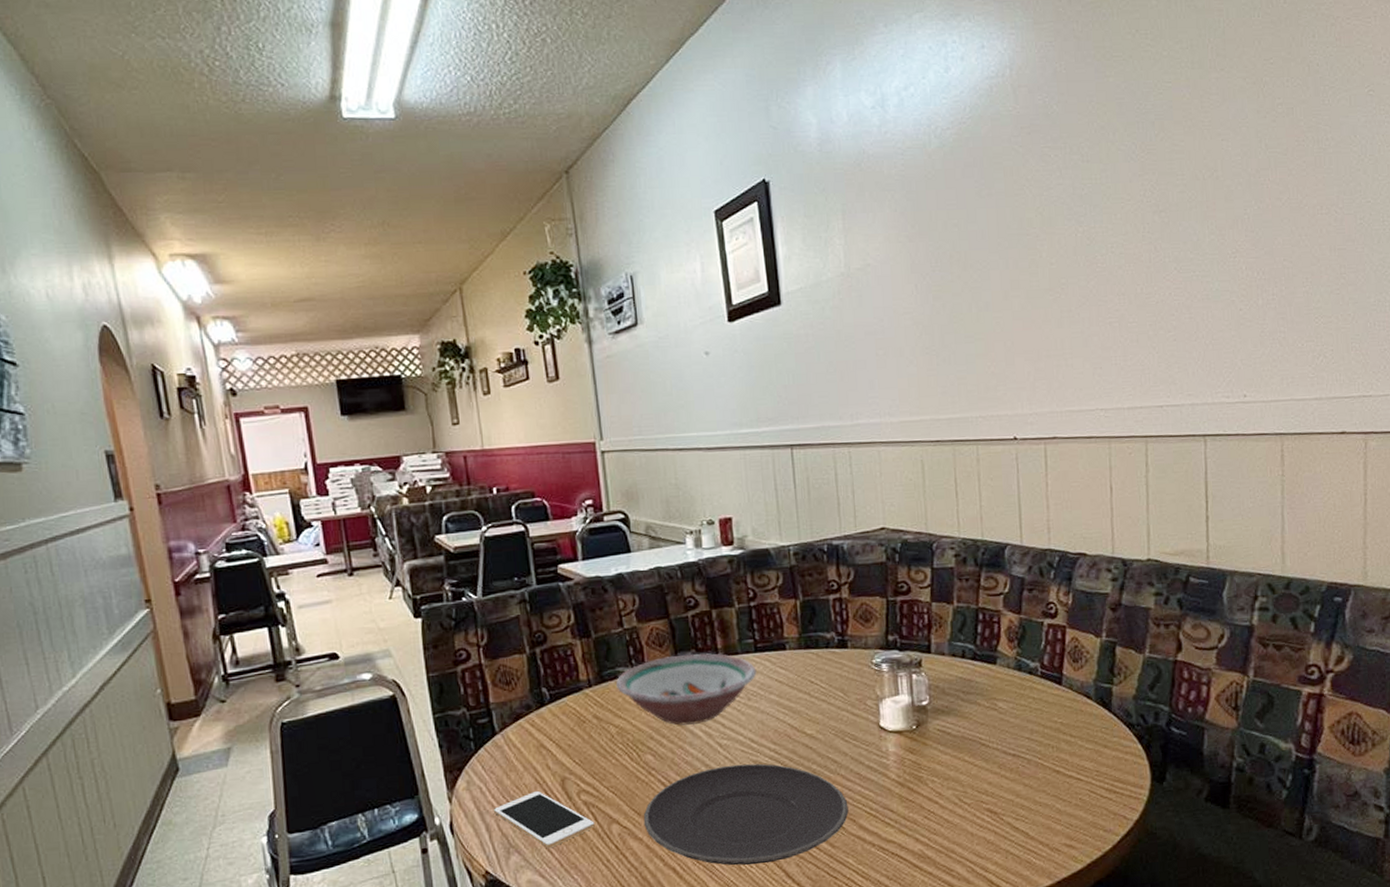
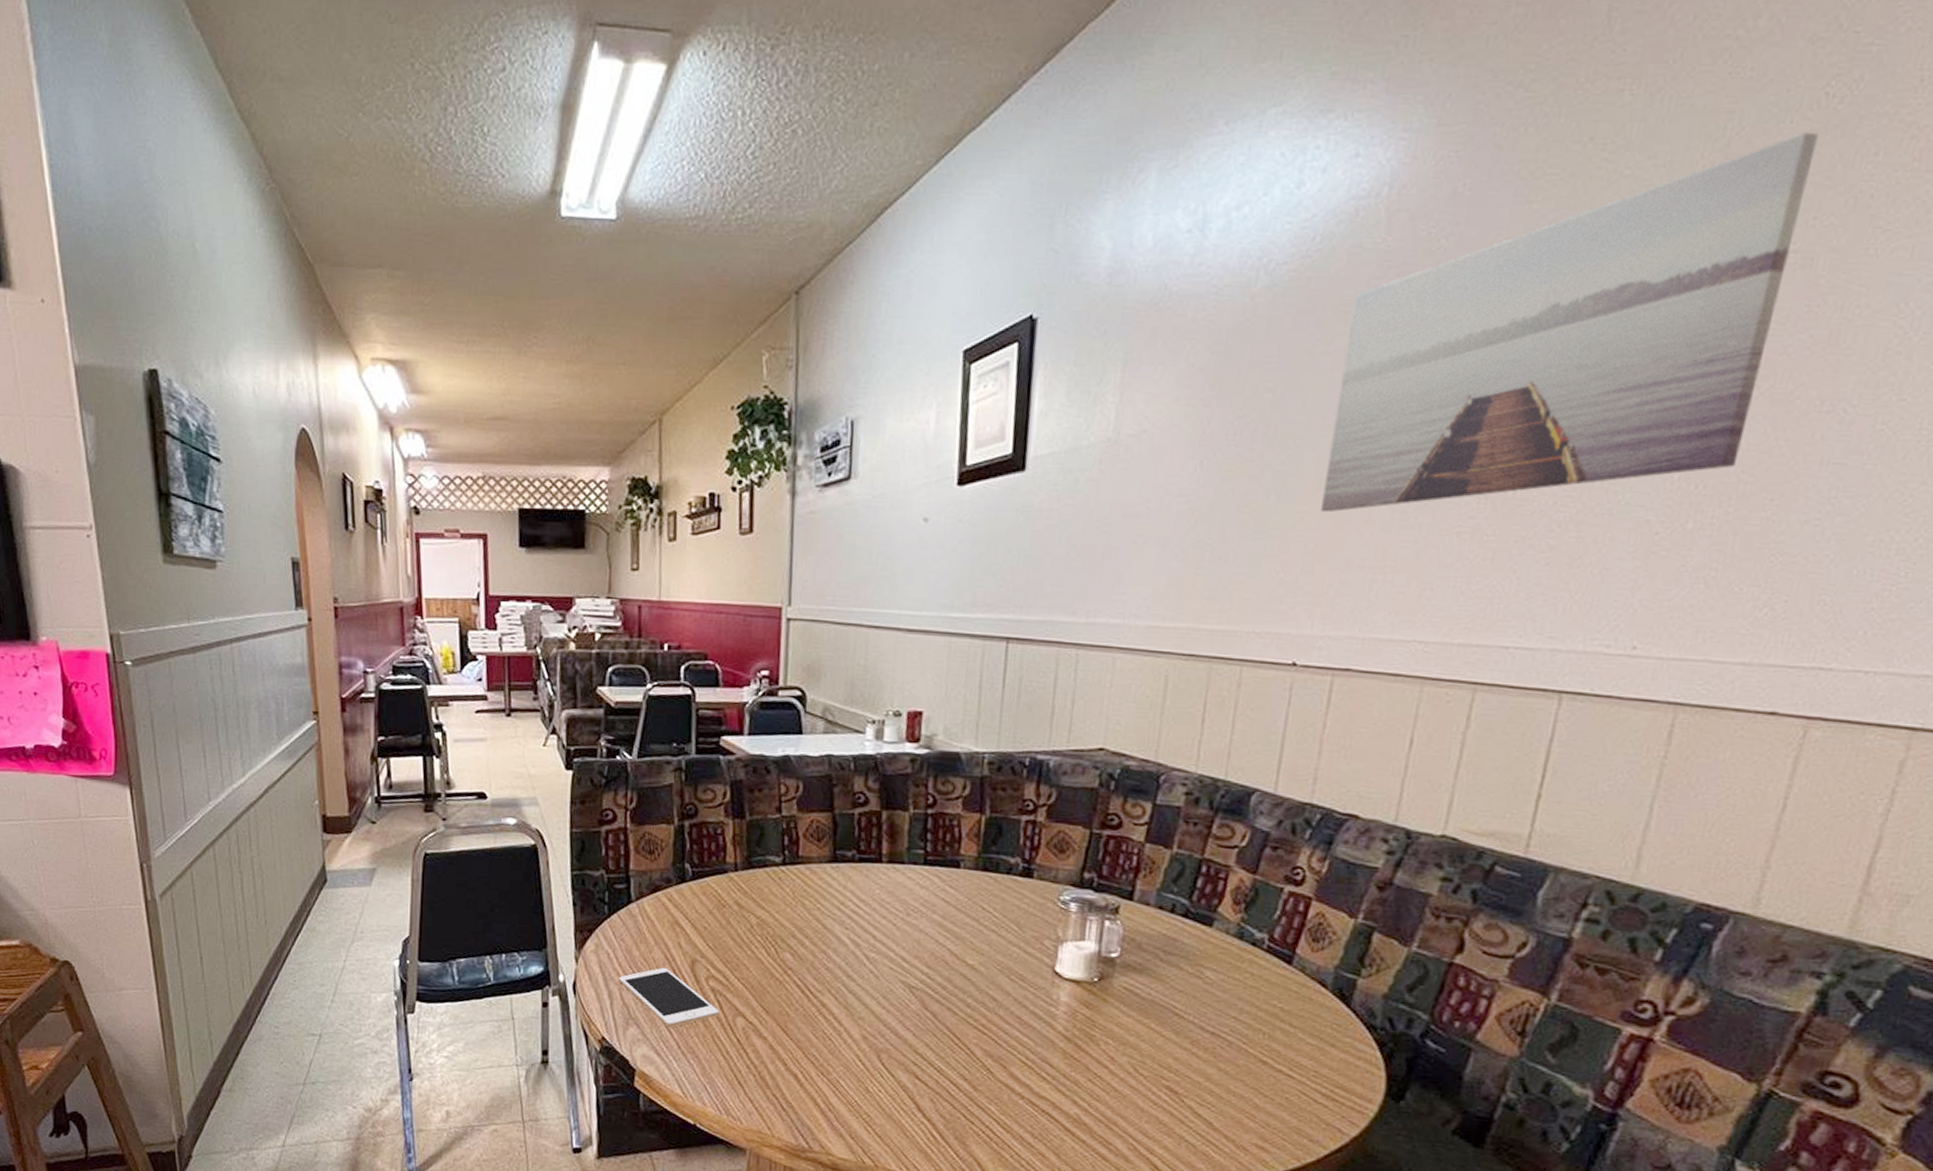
bowl: present [615,653,757,725] -> none [763,853,922,931]
plate: present [643,763,849,866] -> none [771,980,1002,1092]
wall art: none [1002,22,1279,317] -> present [1321,131,1819,513]

